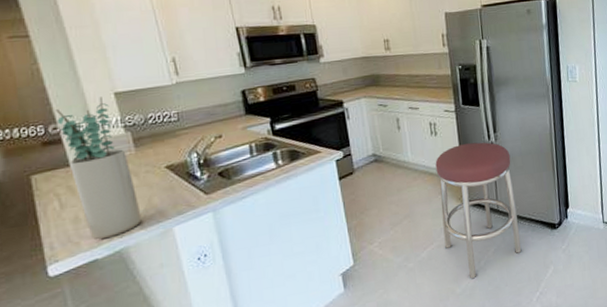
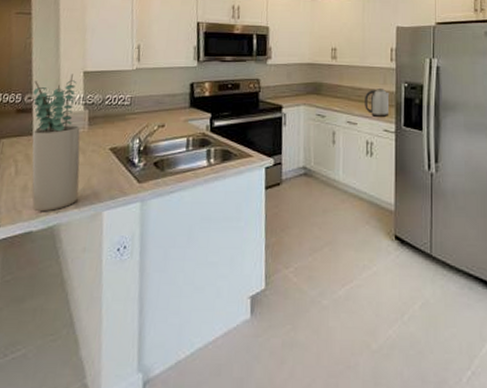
kettle: none [423,73,448,100] -> present [365,89,390,118]
bar stool: present [435,142,522,279] -> none [366,170,454,336]

